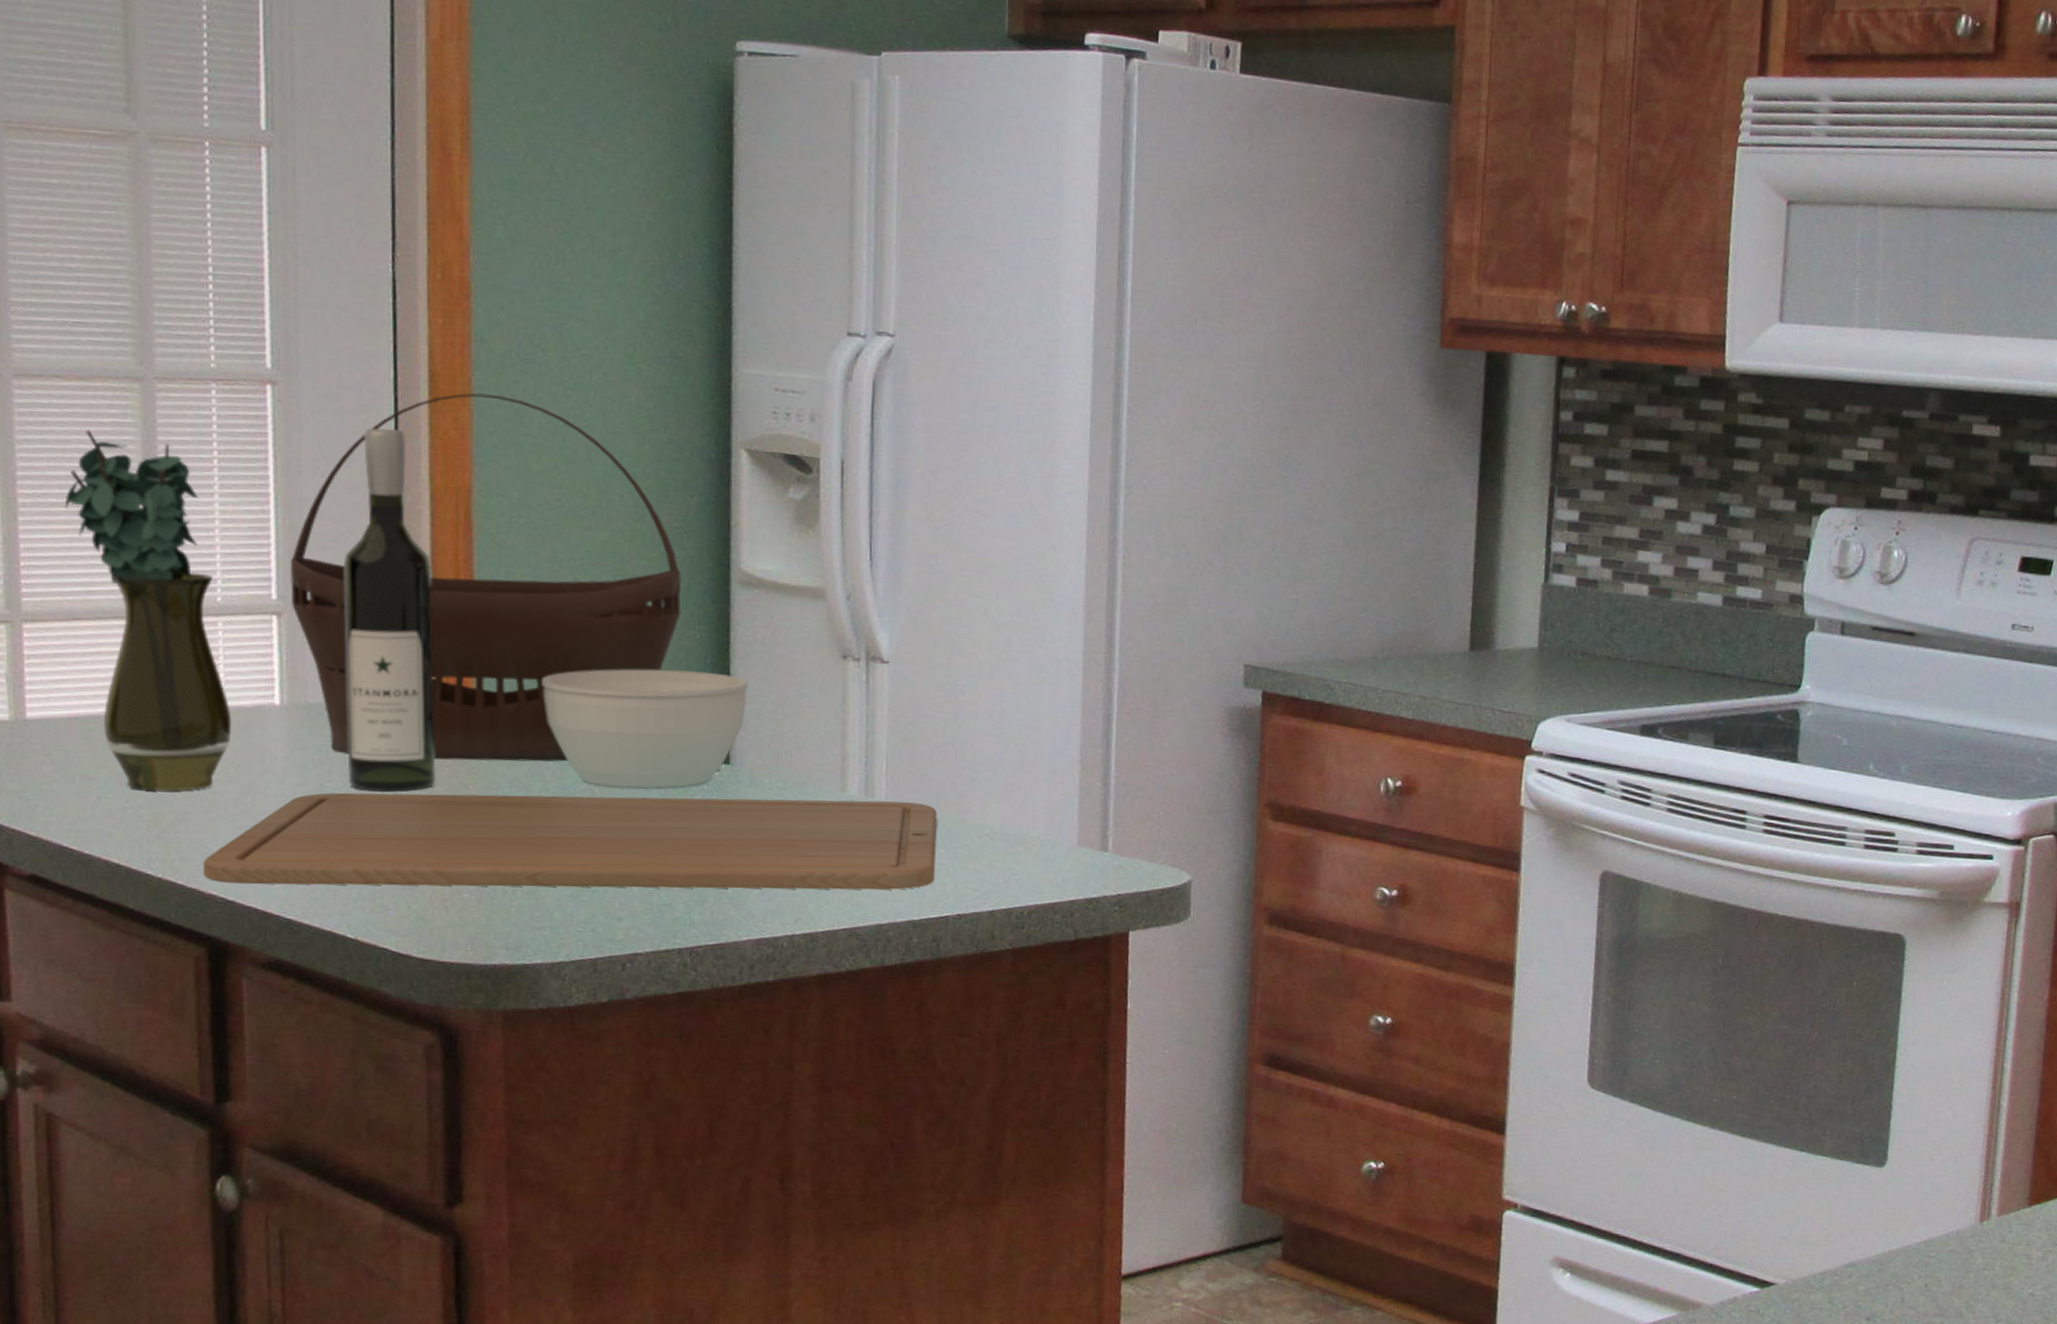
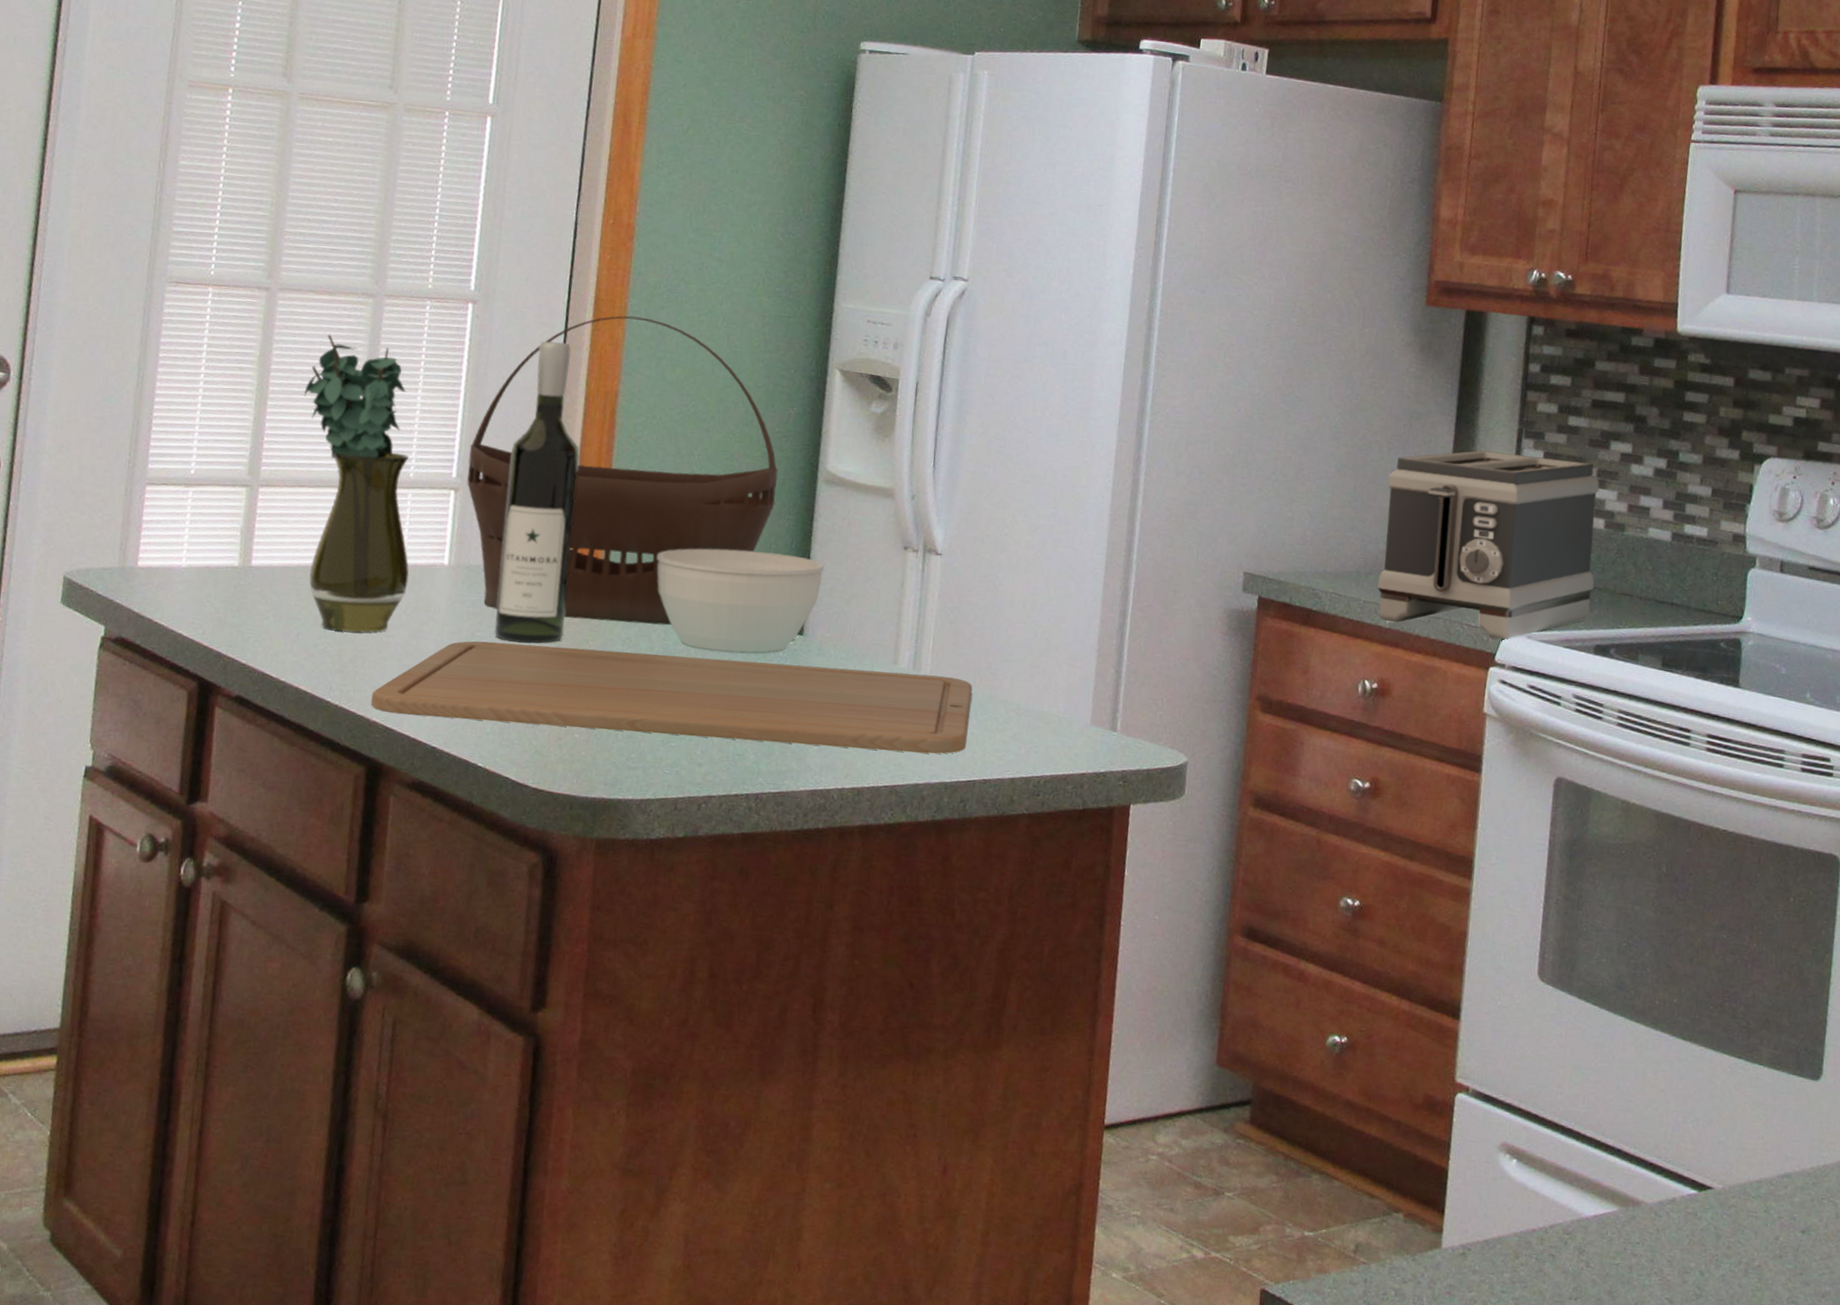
toaster: none [1397,513,1643,725] -> present [1377,450,1600,640]

